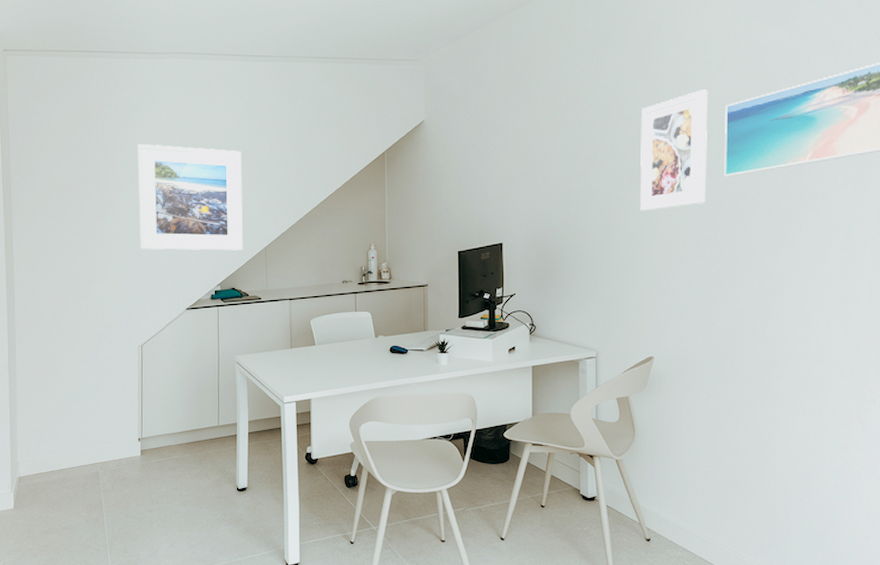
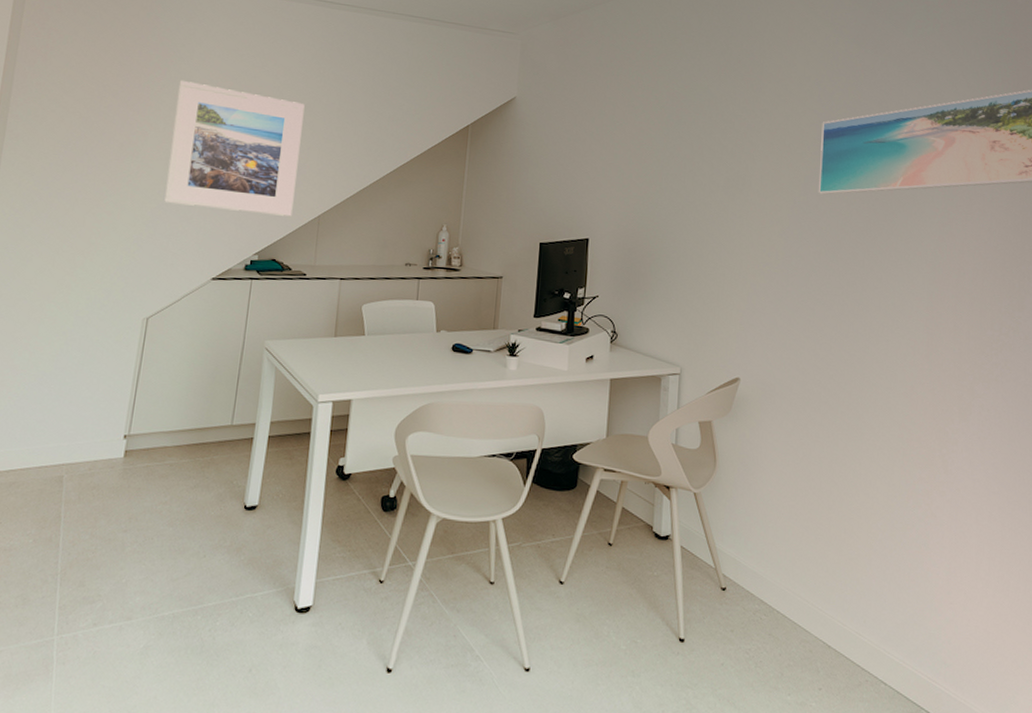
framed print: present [639,89,708,212] -> none [733,103,807,221]

